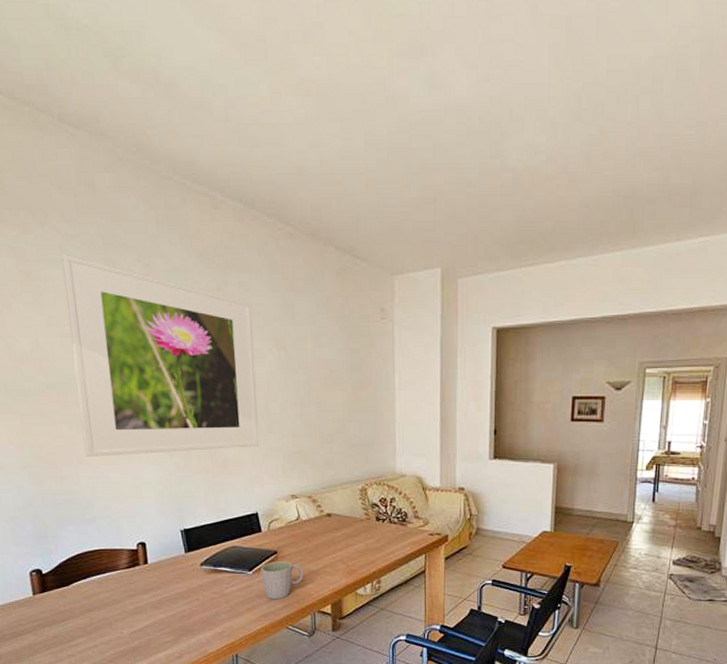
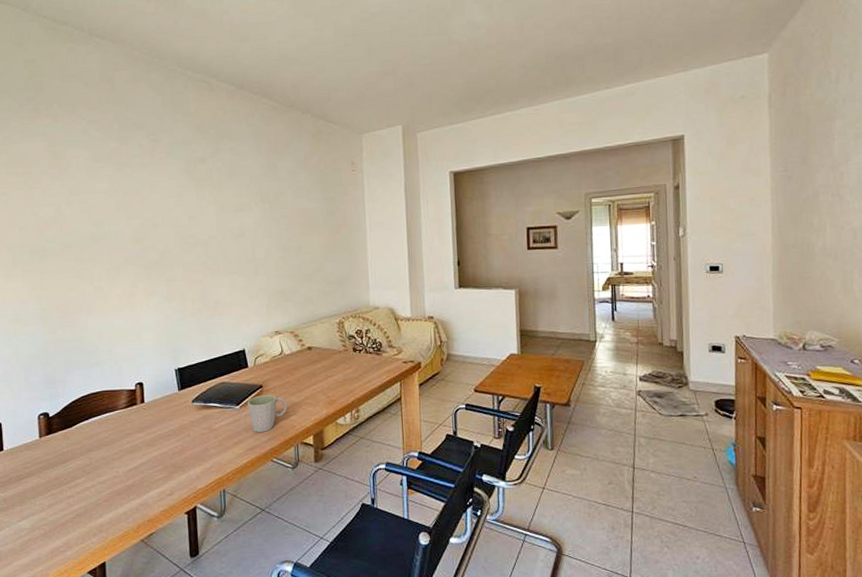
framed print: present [61,254,260,457] -> none [84,135,247,306]

